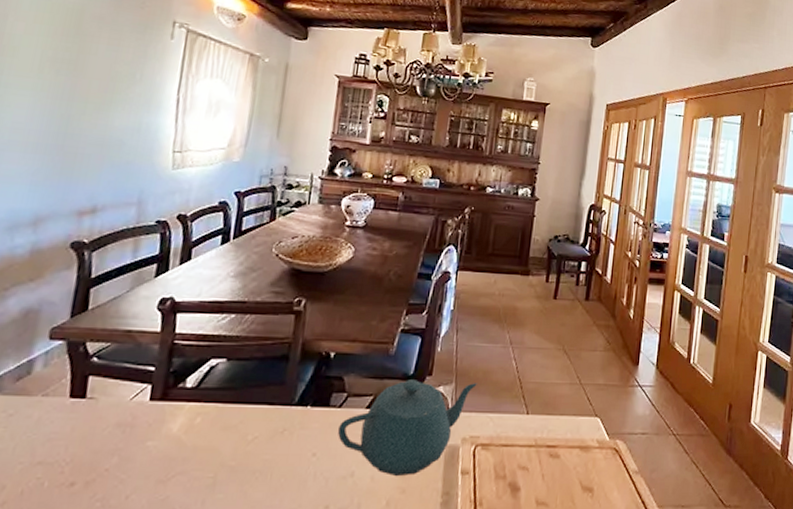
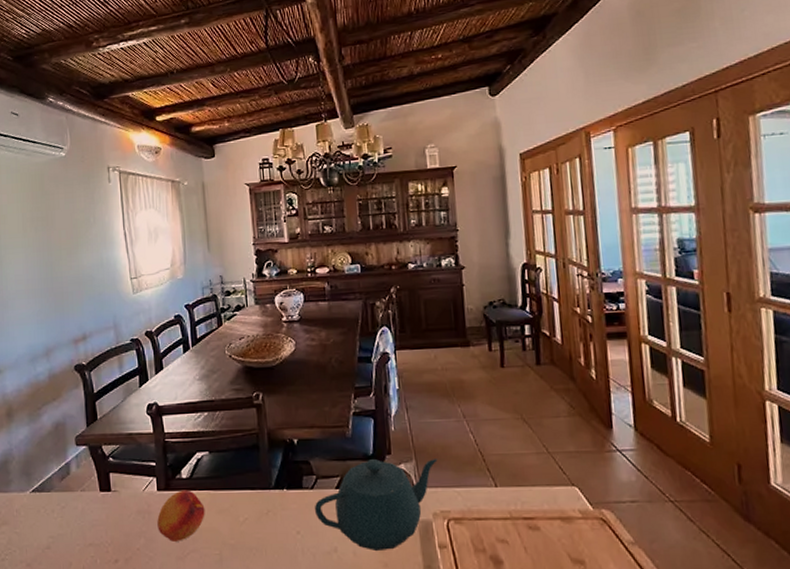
fruit: none [139,401,208,462] -> present [157,490,205,542]

